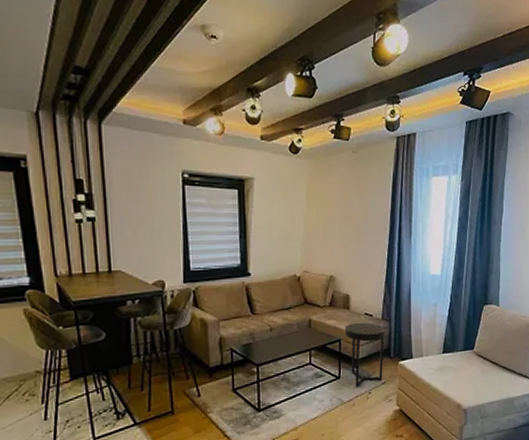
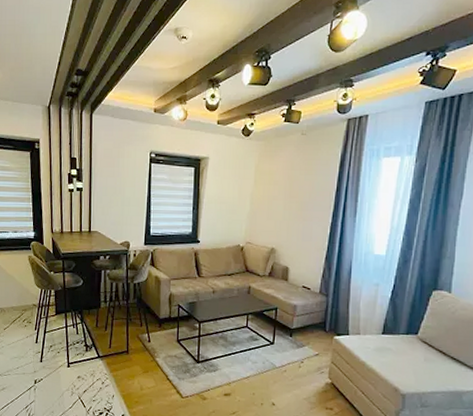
side table: present [344,322,386,387] -> none [281,294,323,355]

